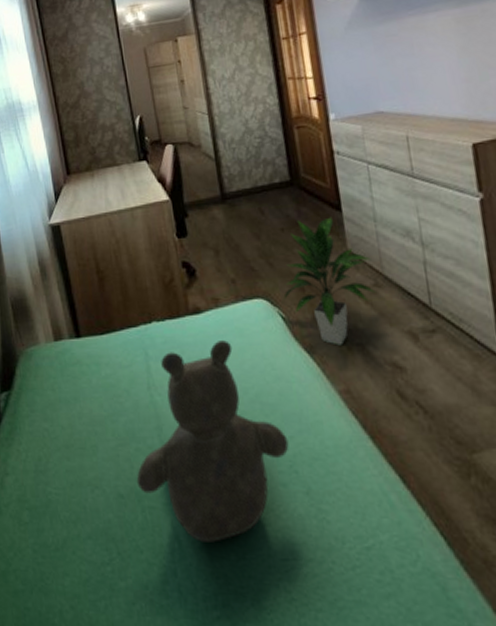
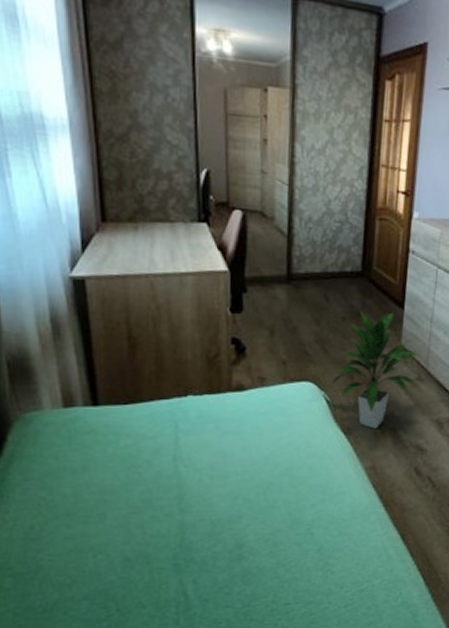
teddy bear: present [136,340,289,542] -> none [147,418,310,595]

